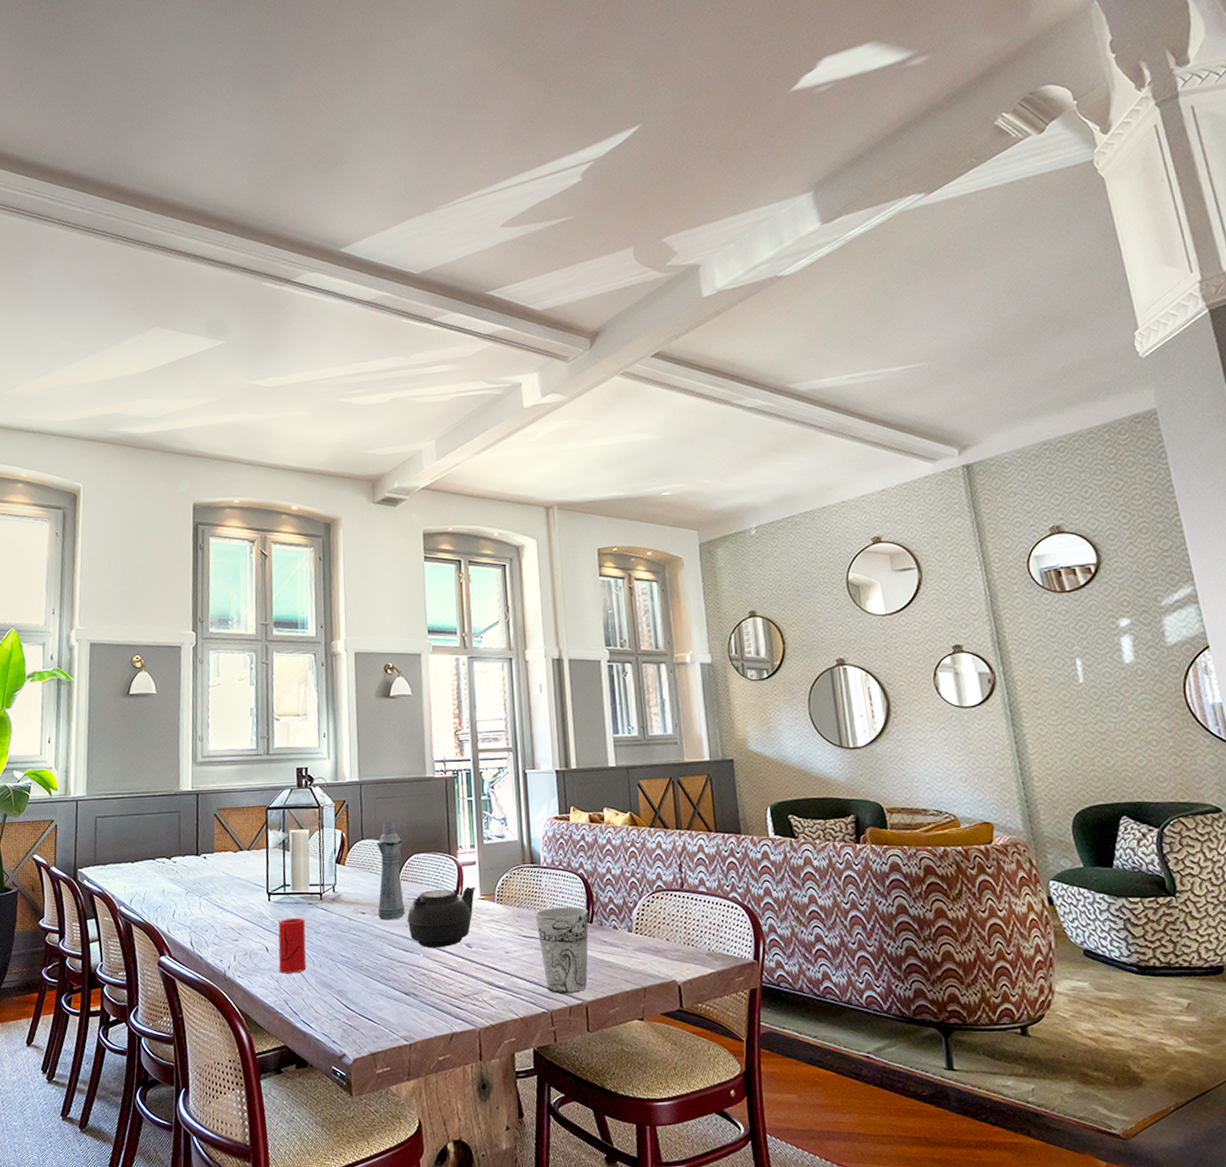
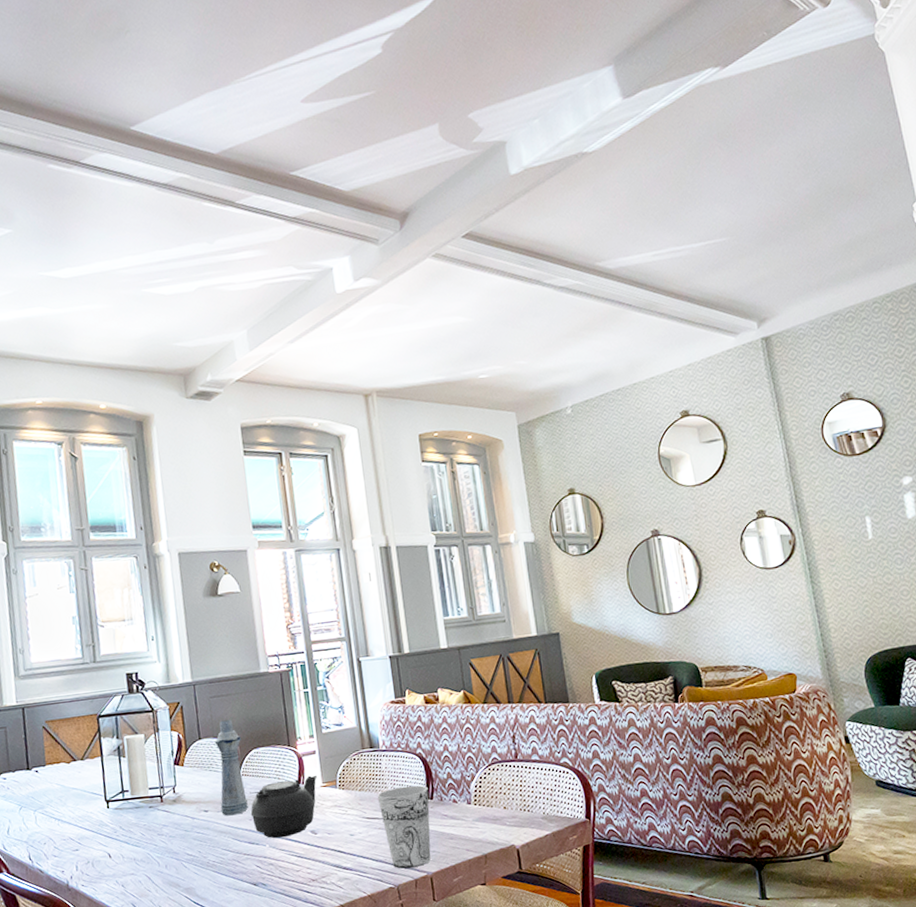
cup: present [278,918,306,974] -> none [119,822,152,878]

